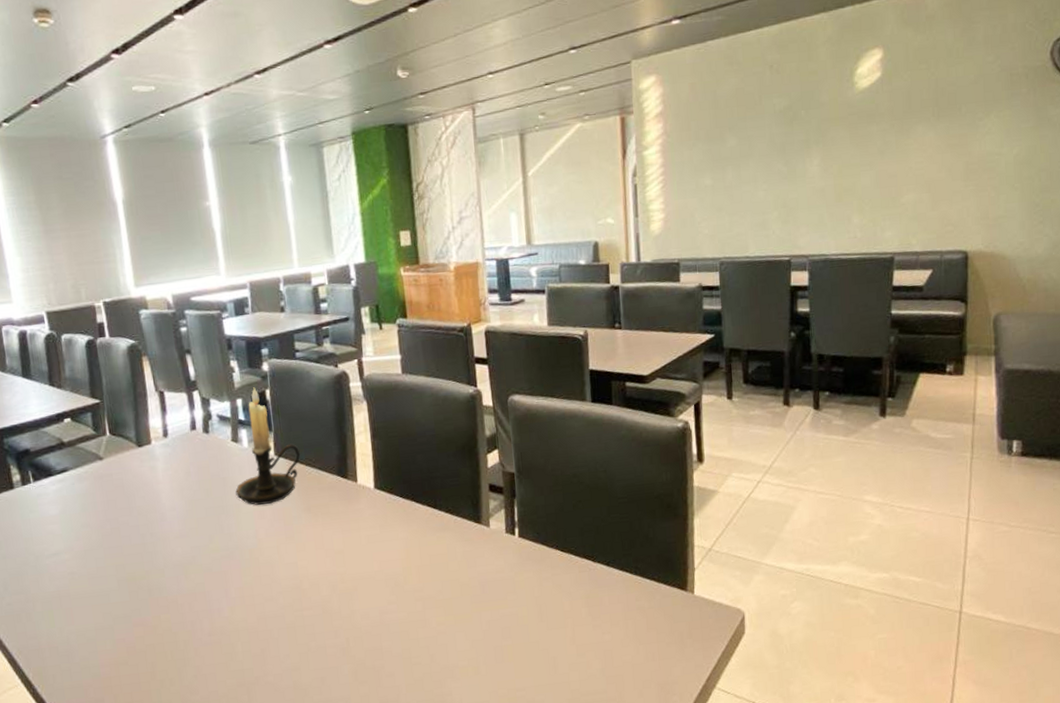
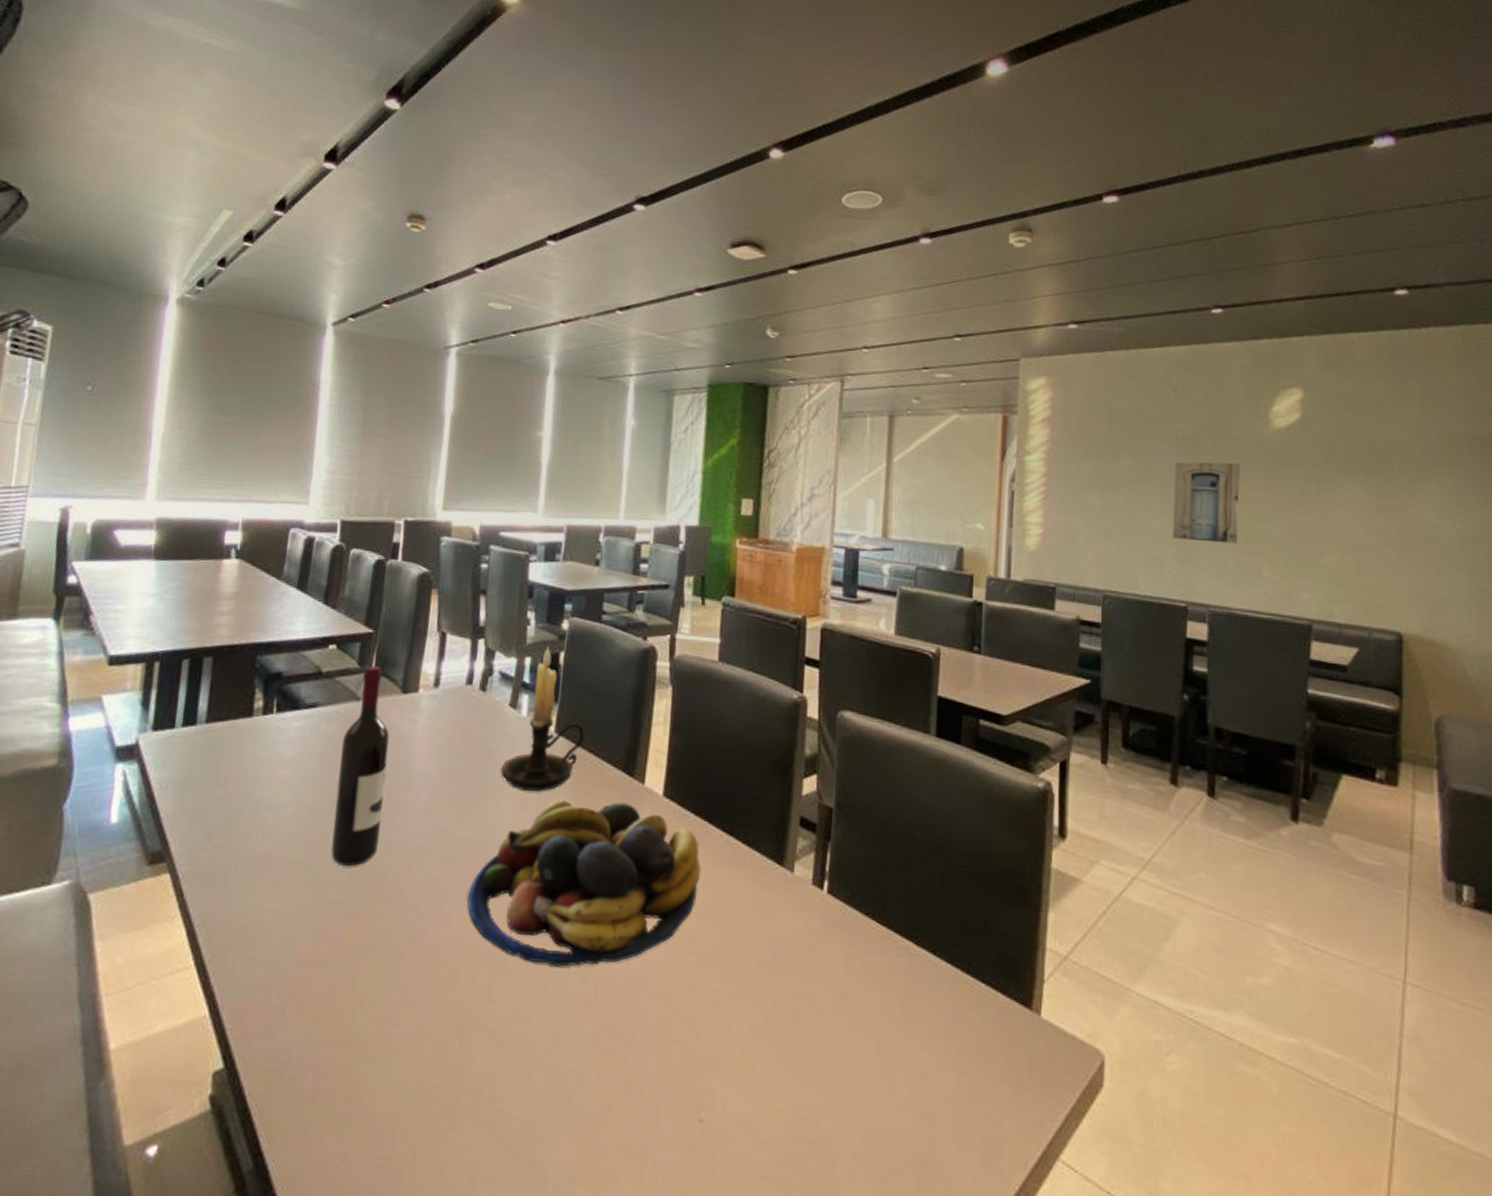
wine bottle: none [96,429,148,589] -> present [331,666,390,866]
fruit bowl: none [230,499,415,630] -> present [468,800,701,967]
wall art: none [774,126,831,203] -> present [1172,462,1240,544]

